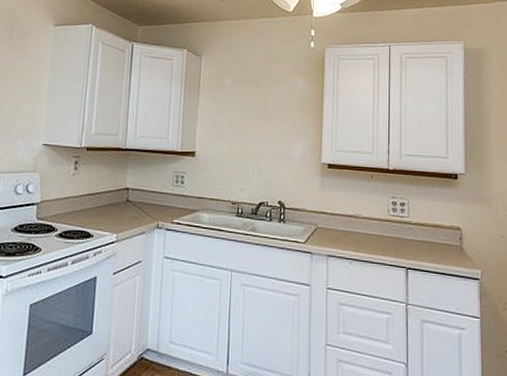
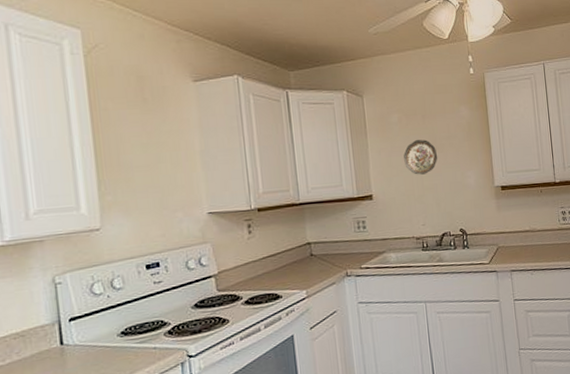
decorative plate: none [232,105,266,140] -> present [403,139,438,175]

